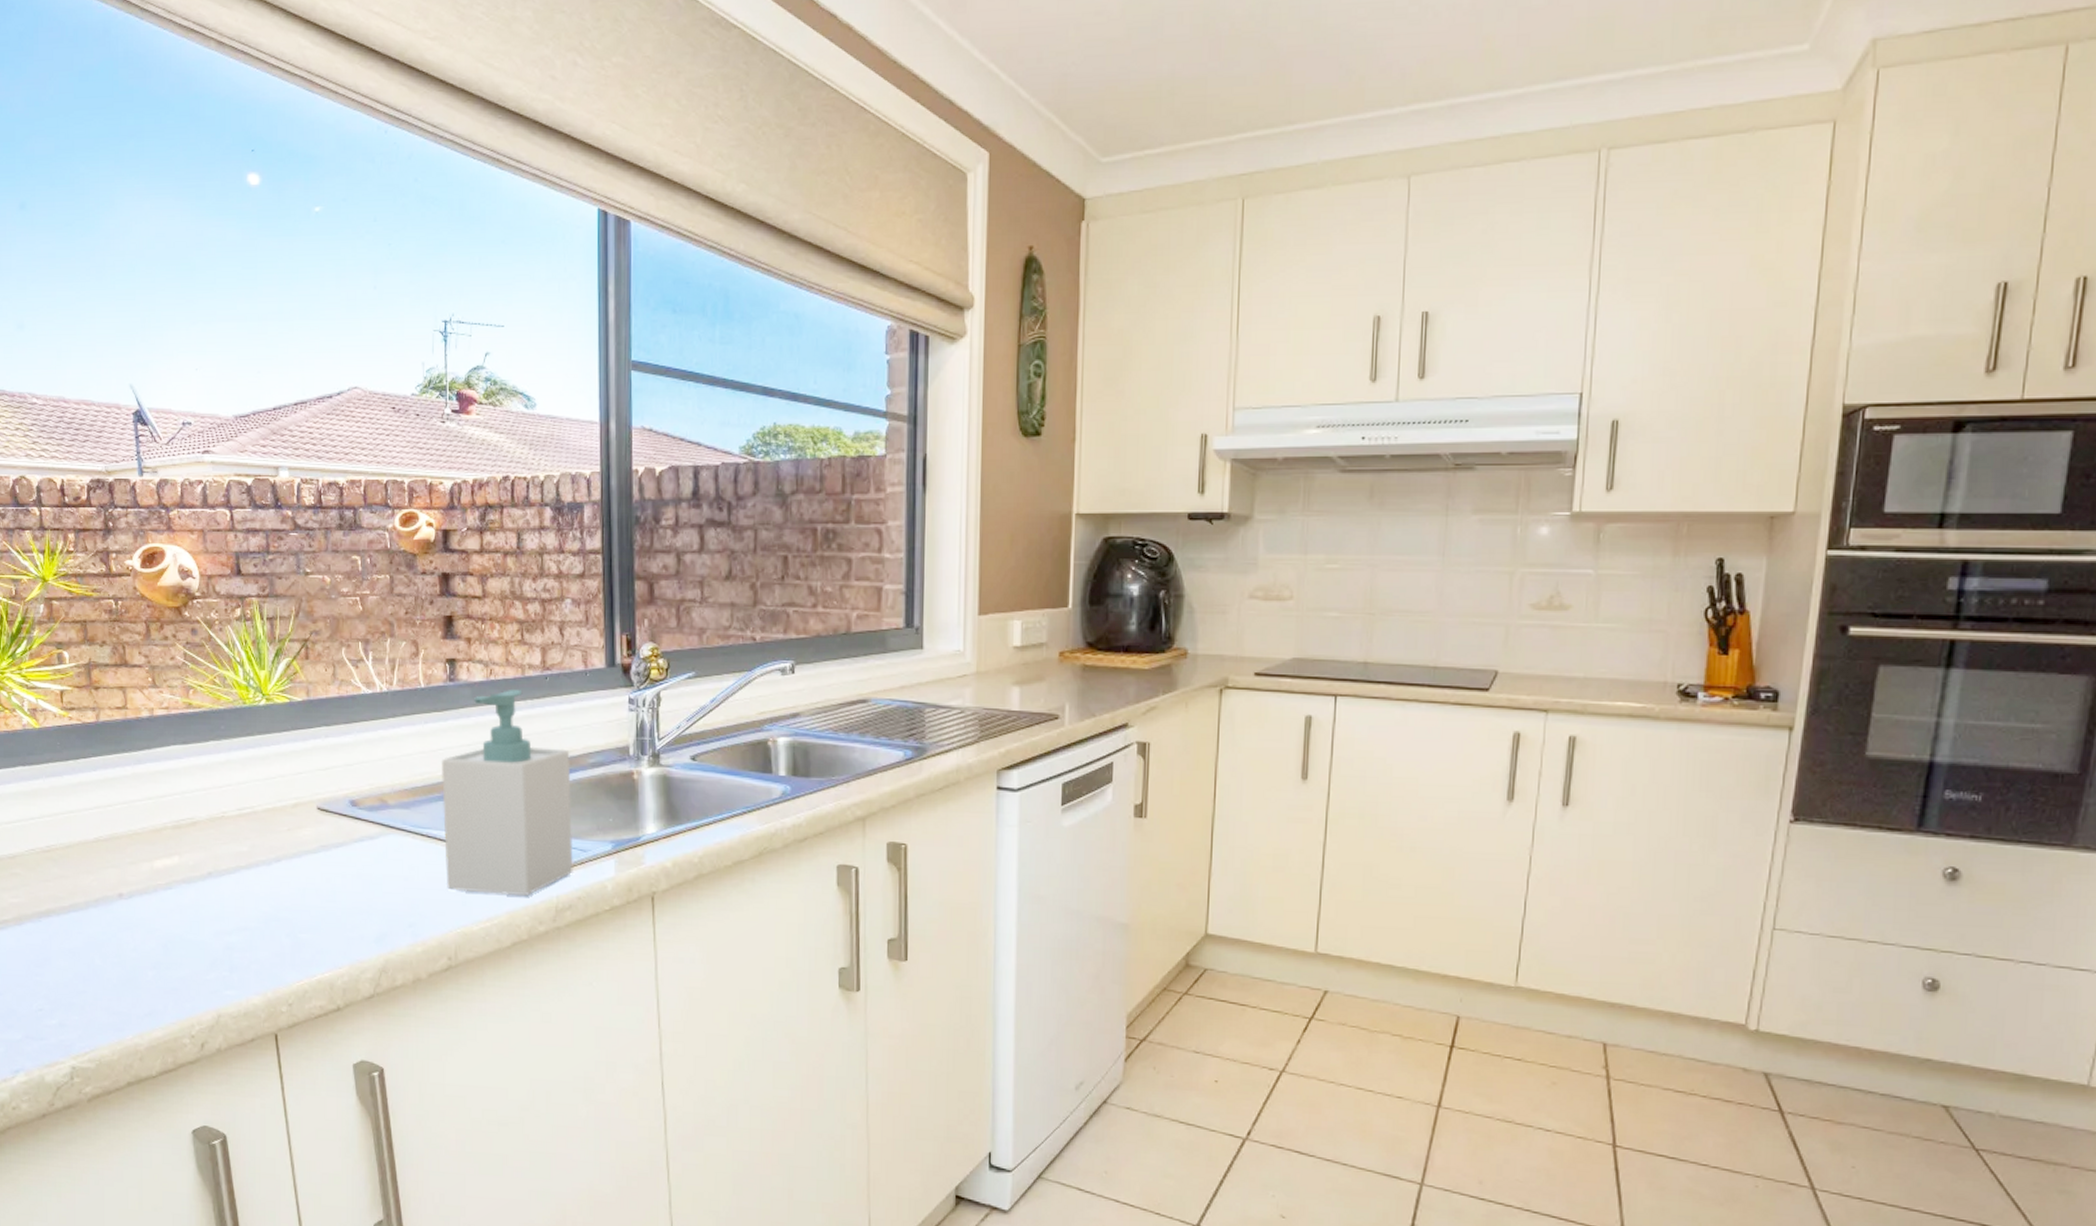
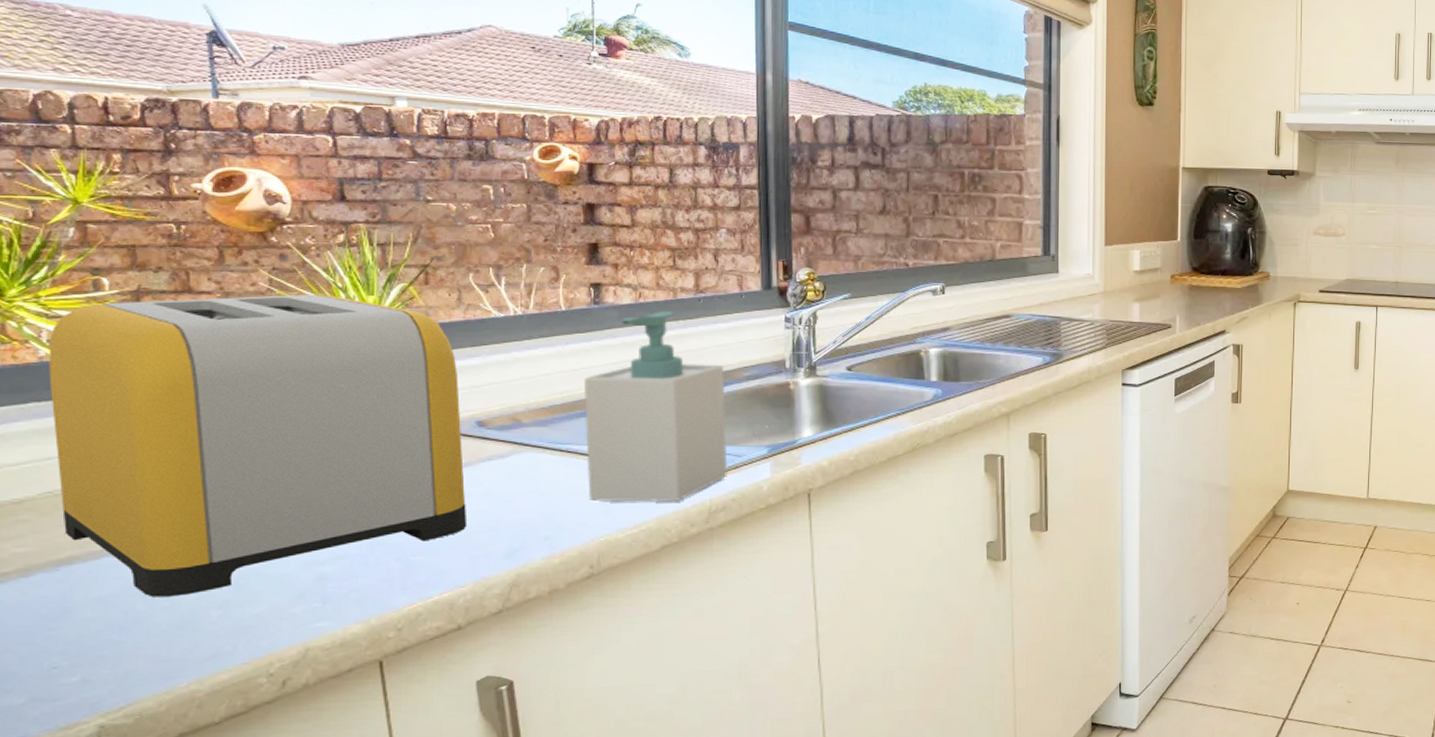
toaster: none [29,668,344,954] -> present [49,294,468,597]

